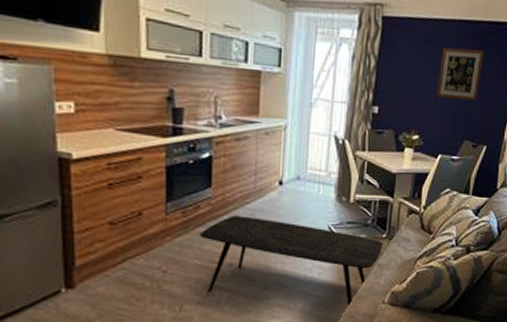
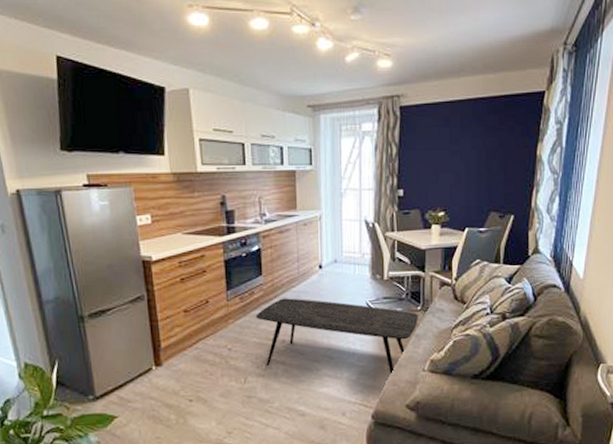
wall art: present [437,47,484,101] -> none [459,123,503,174]

